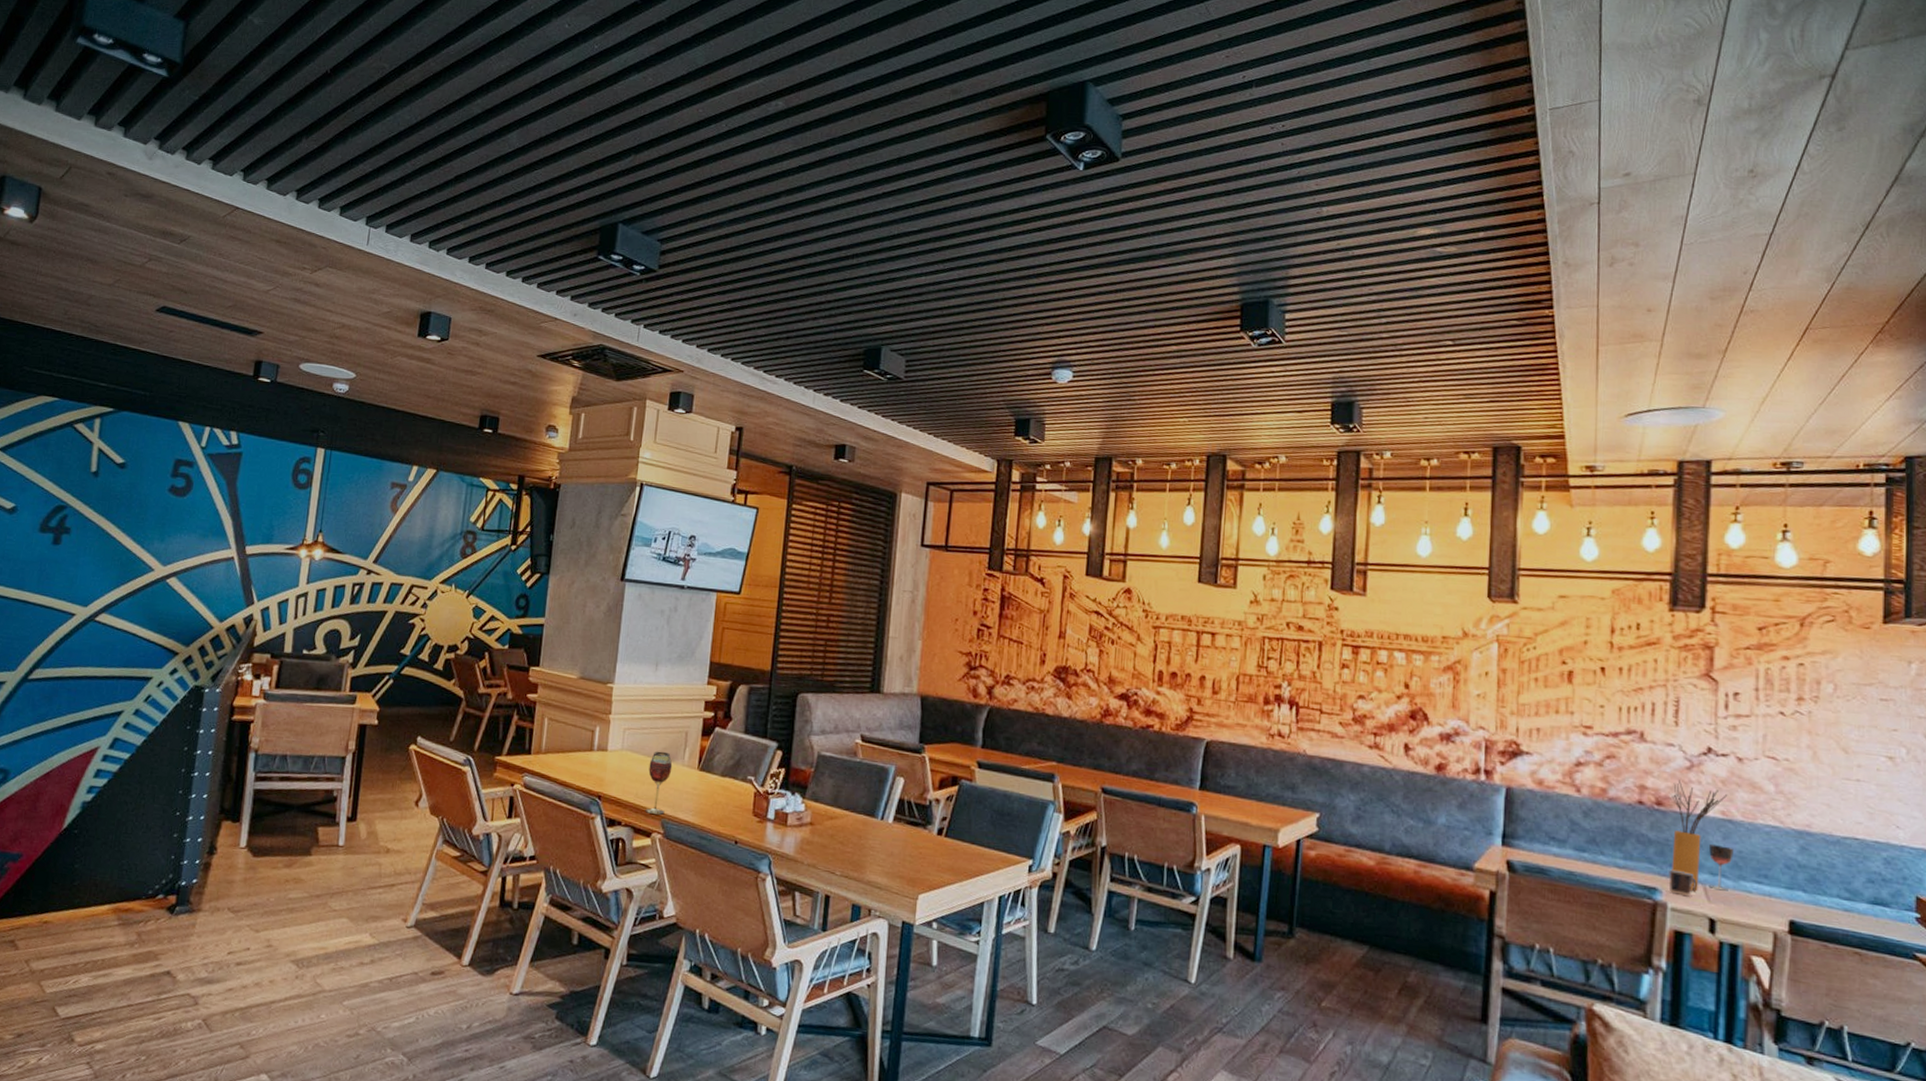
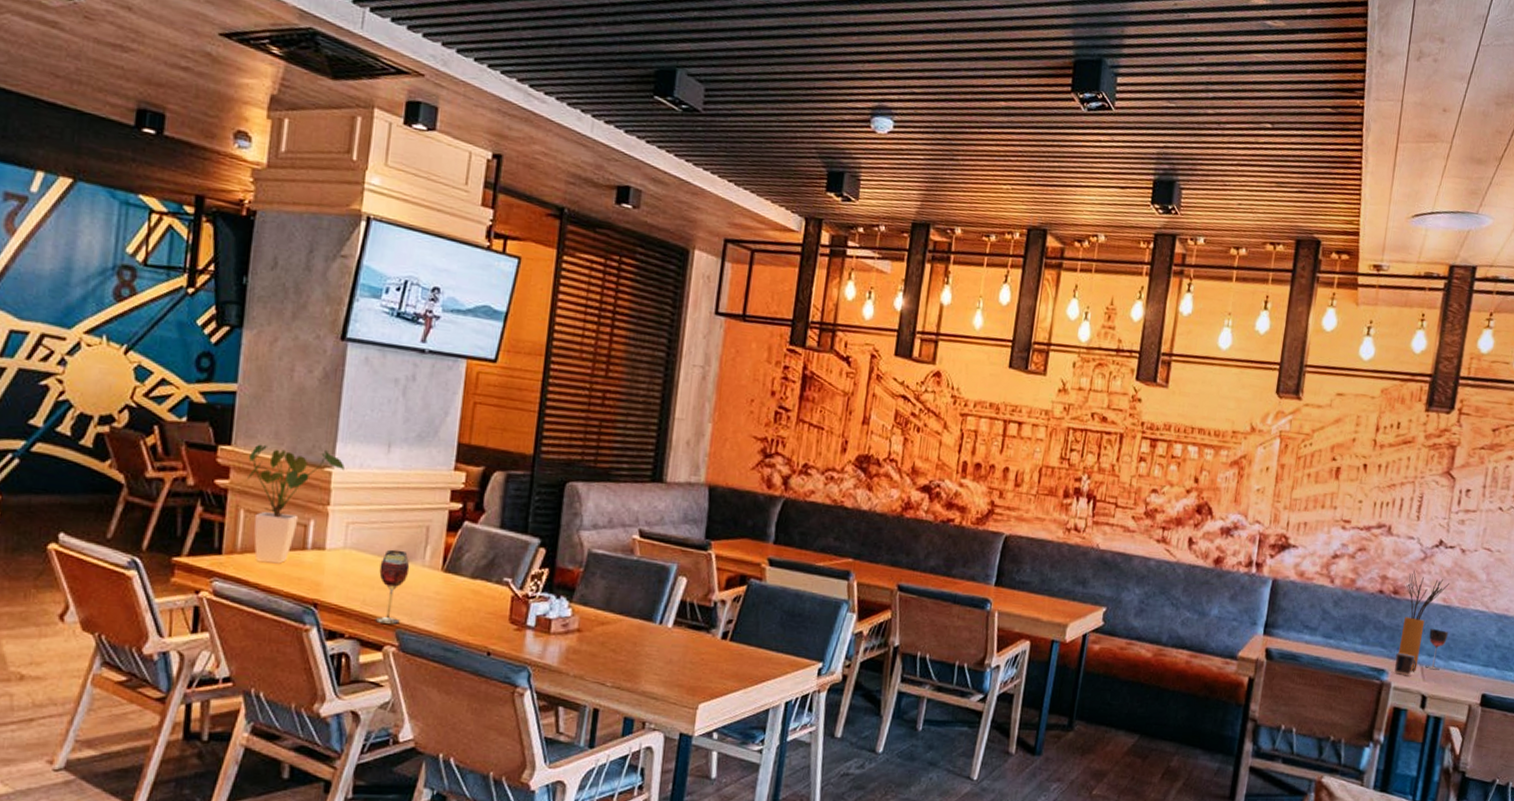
house plant: none [549,665,623,763] -> present [246,444,345,564]

